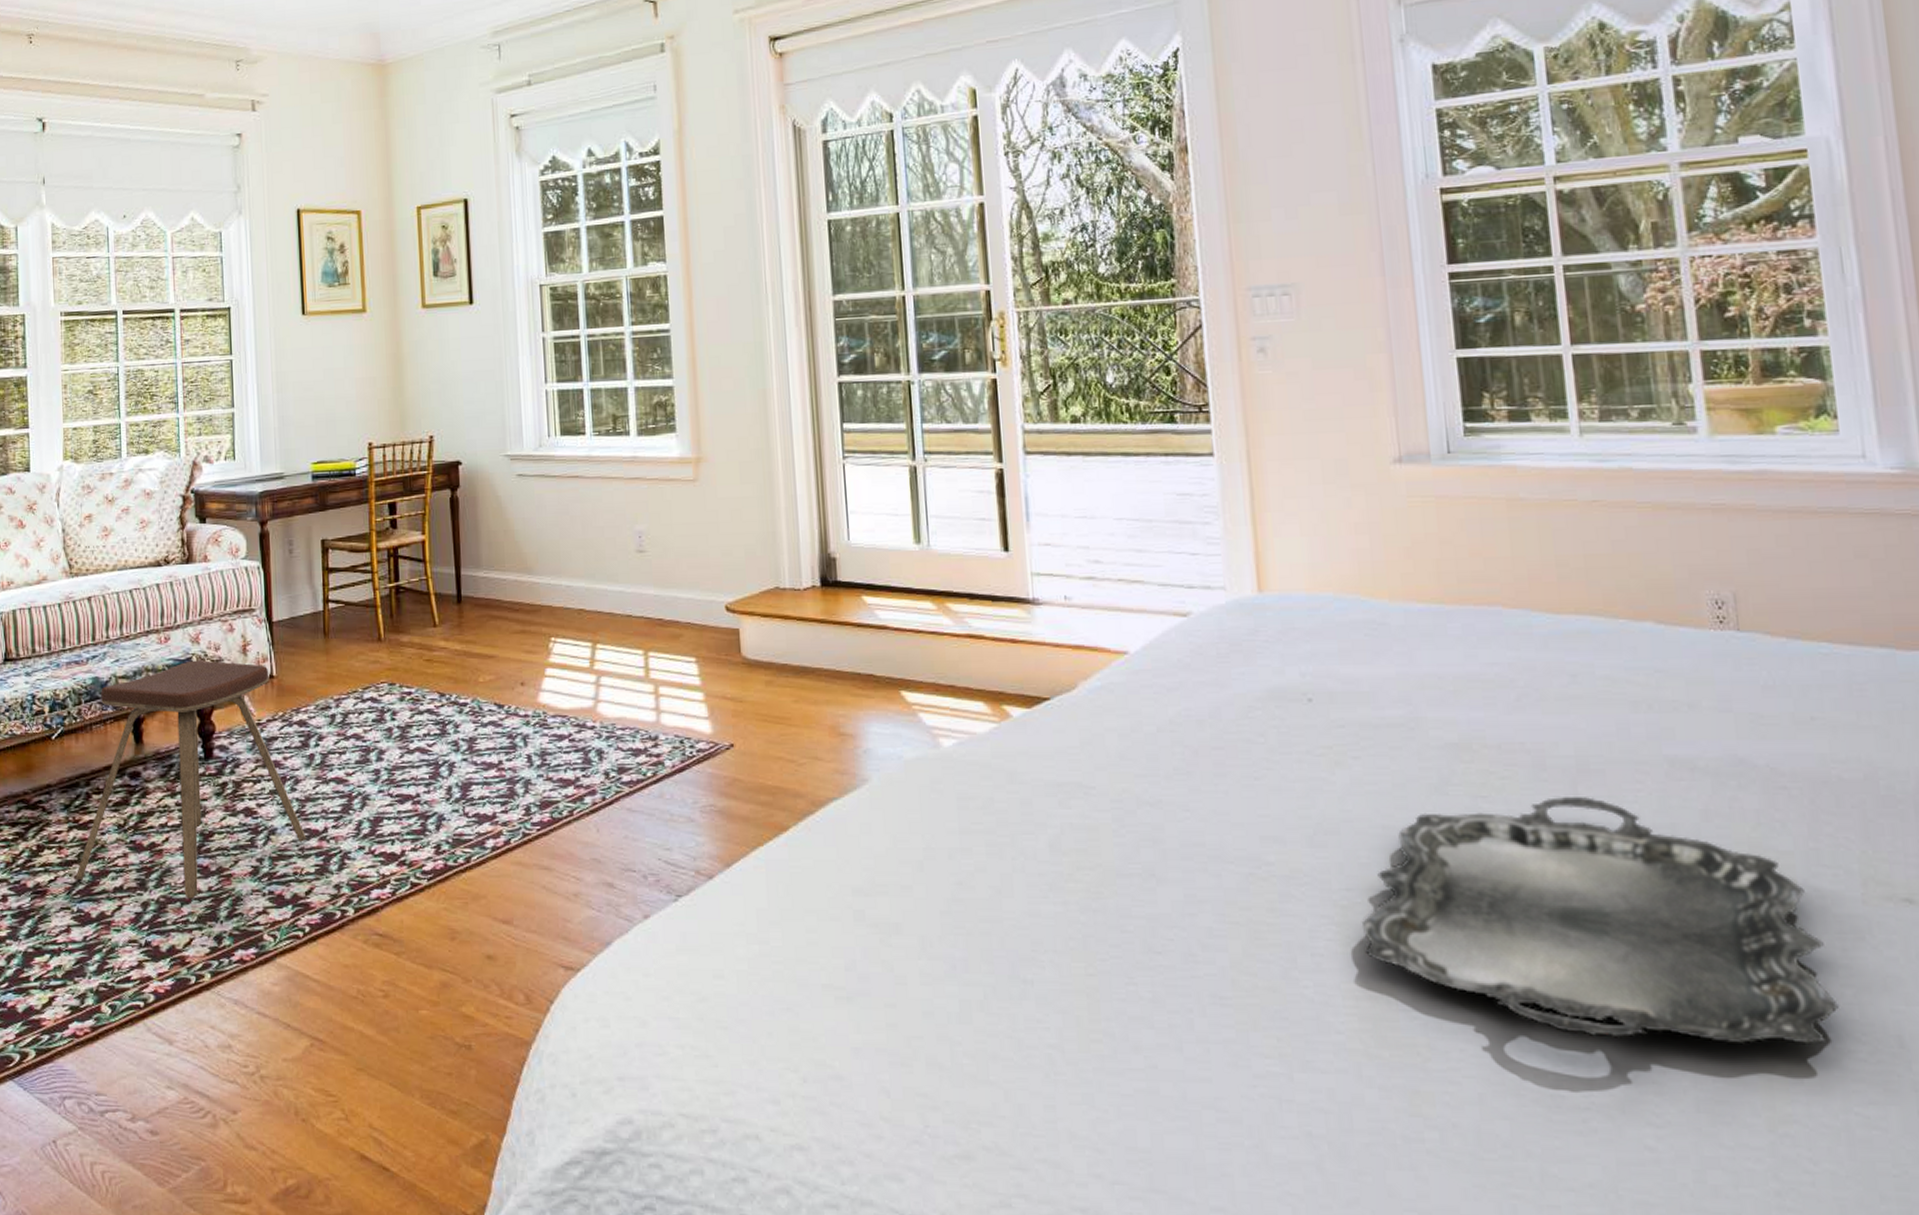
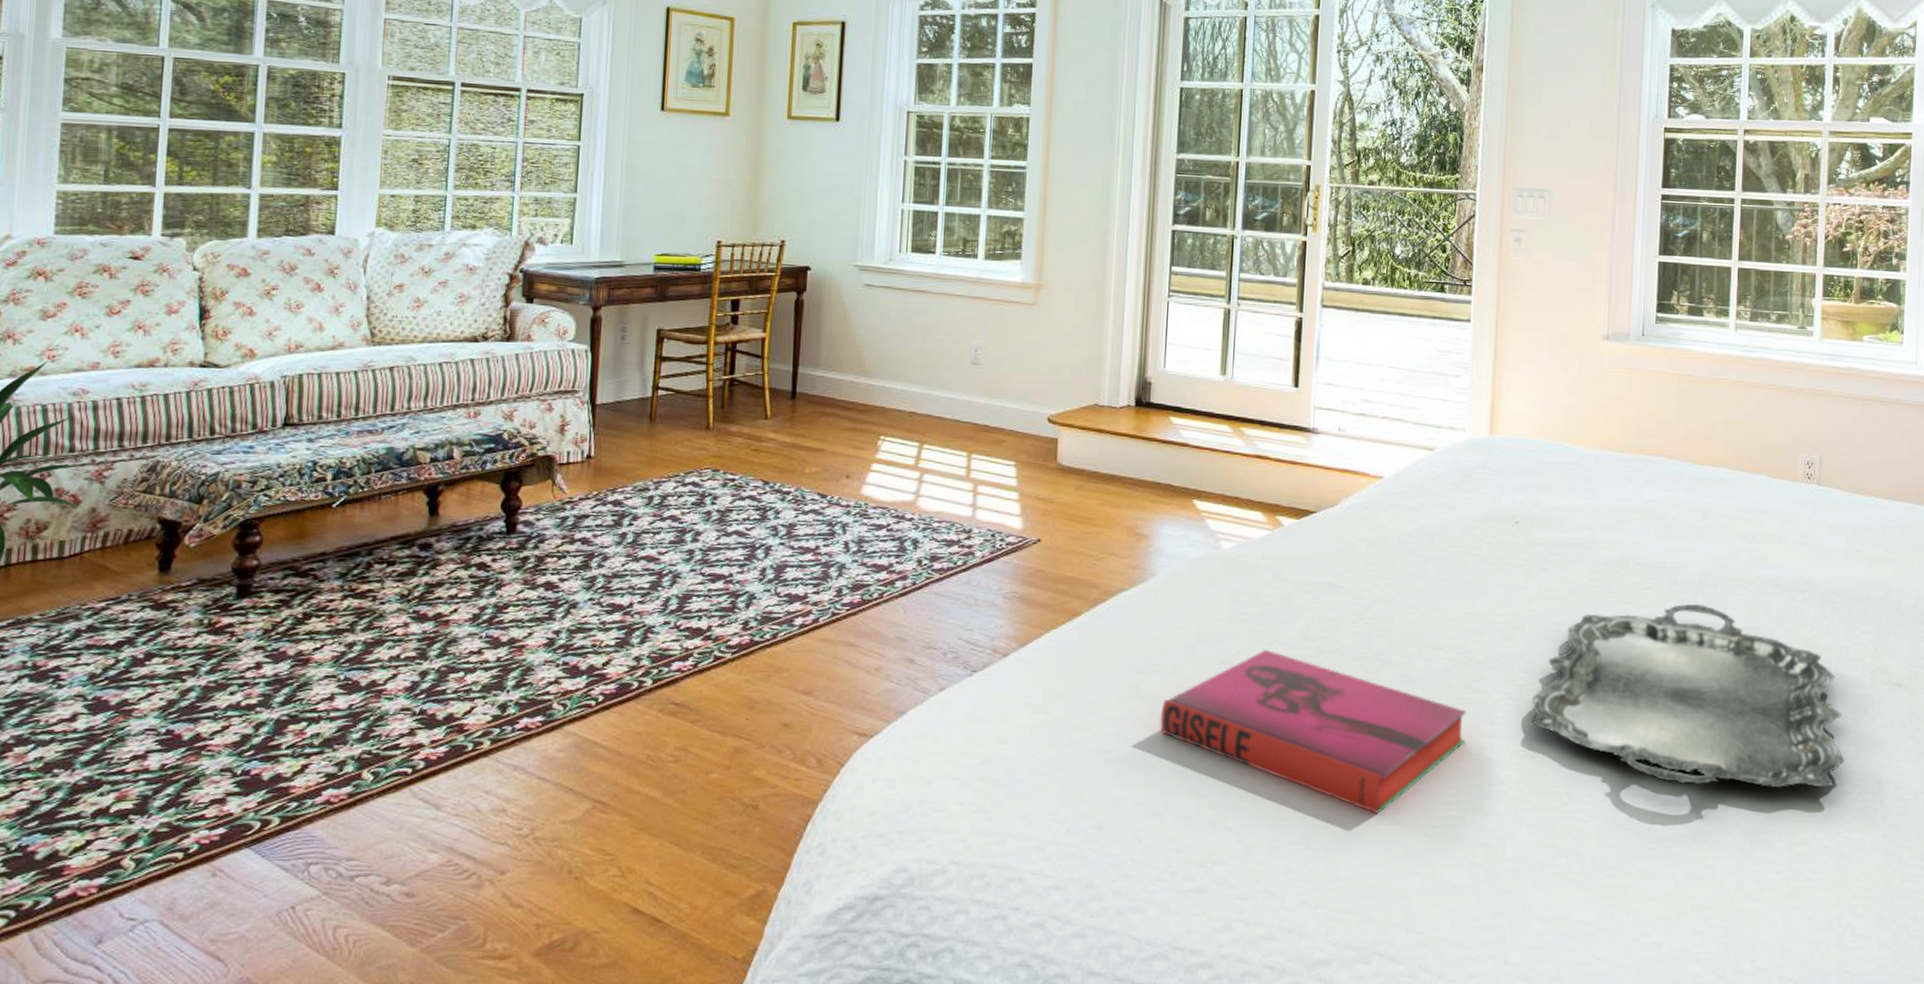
music stool: present [75,660,307,899] -> none [346,436,610,669]
hardback book: none [893,865,1280,1070] -> present [1160,649,1467,815]

